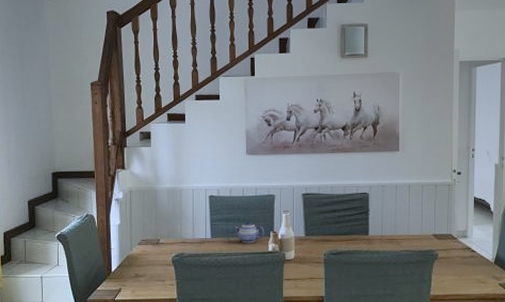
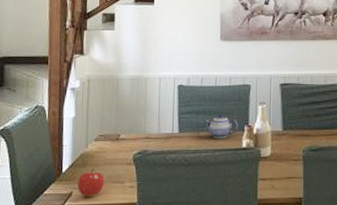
fruit: none [125,269,148,293] -> present [78,168,104,197]

